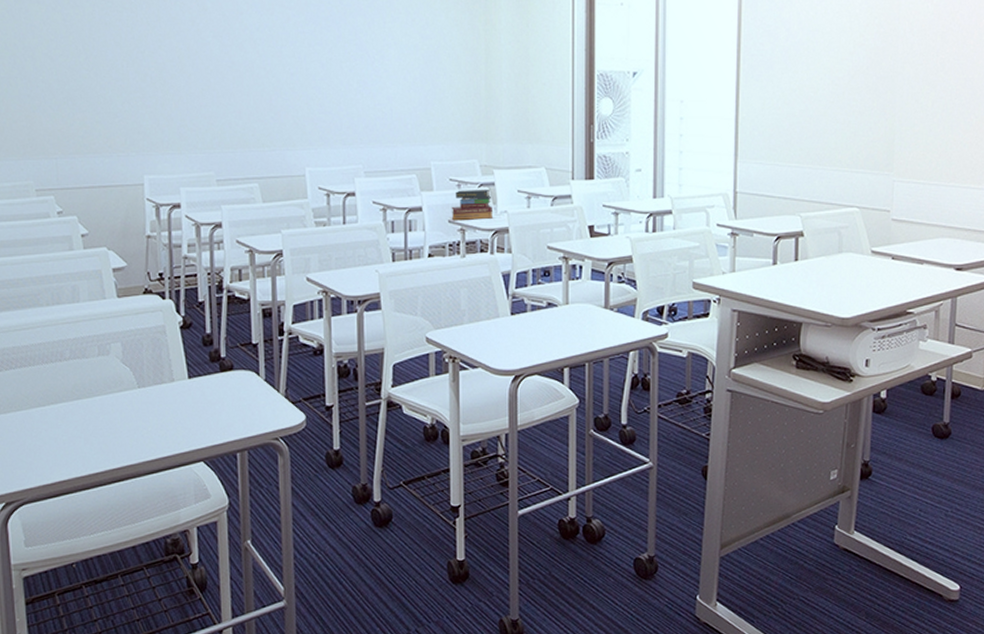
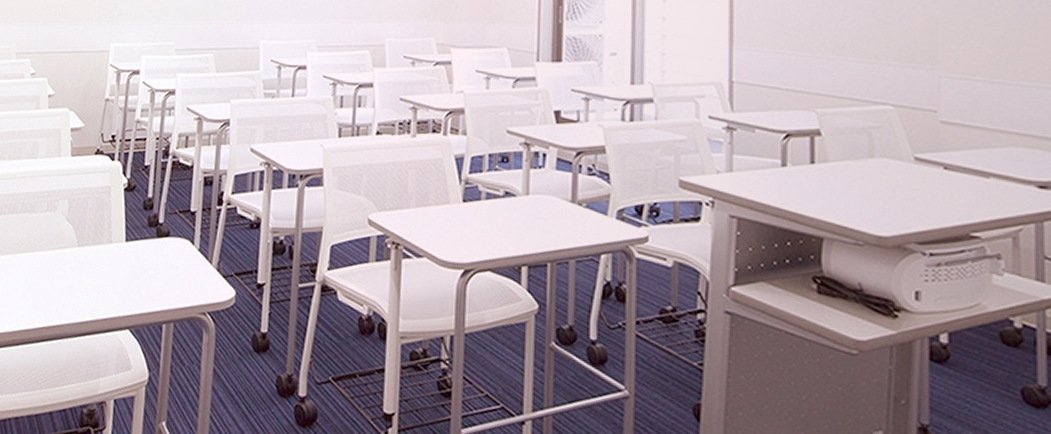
books: present [451,189,492,220] -> none [403,67,448,99]

